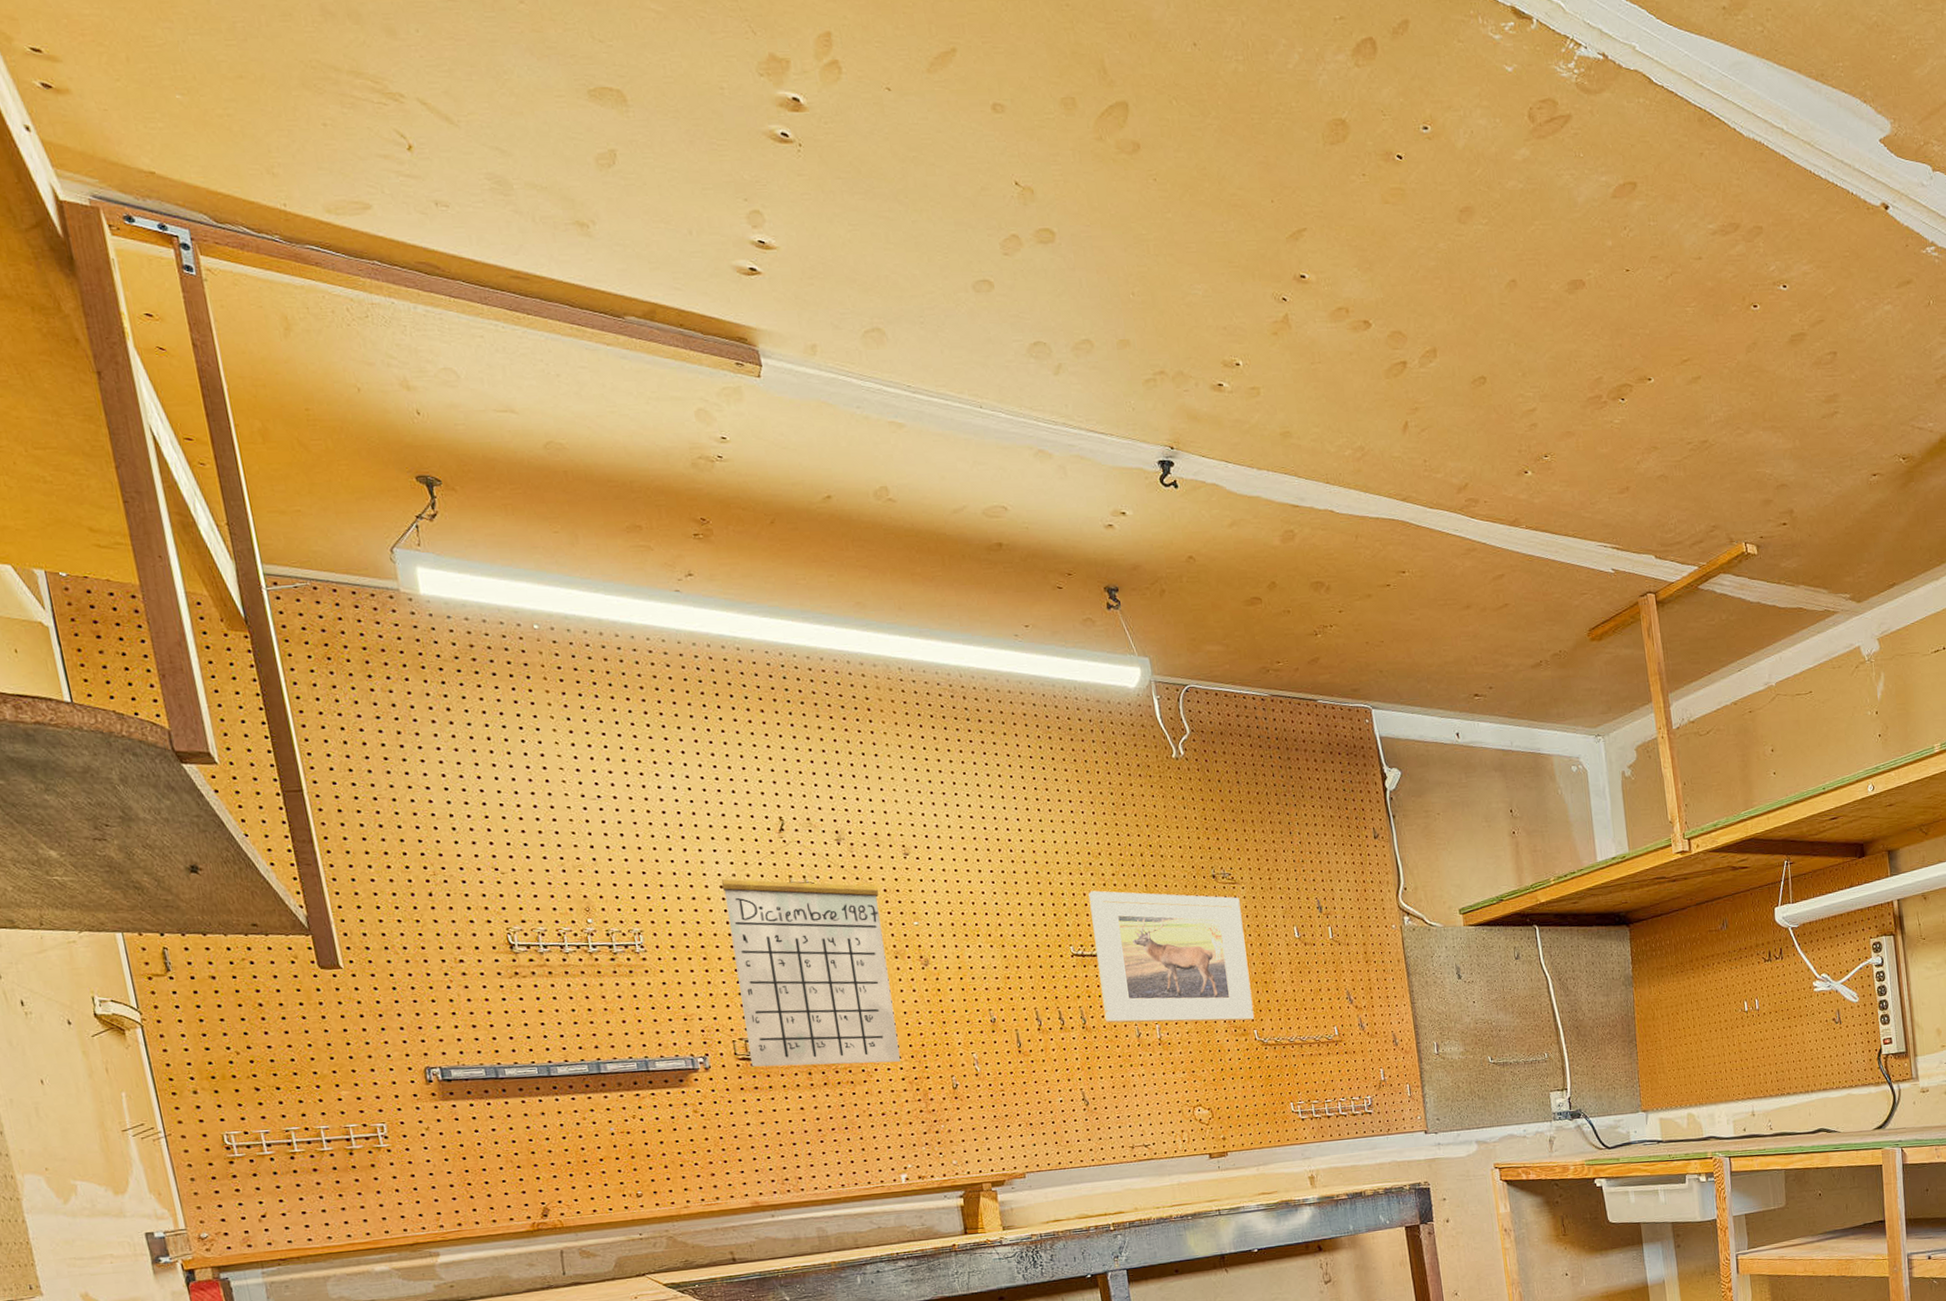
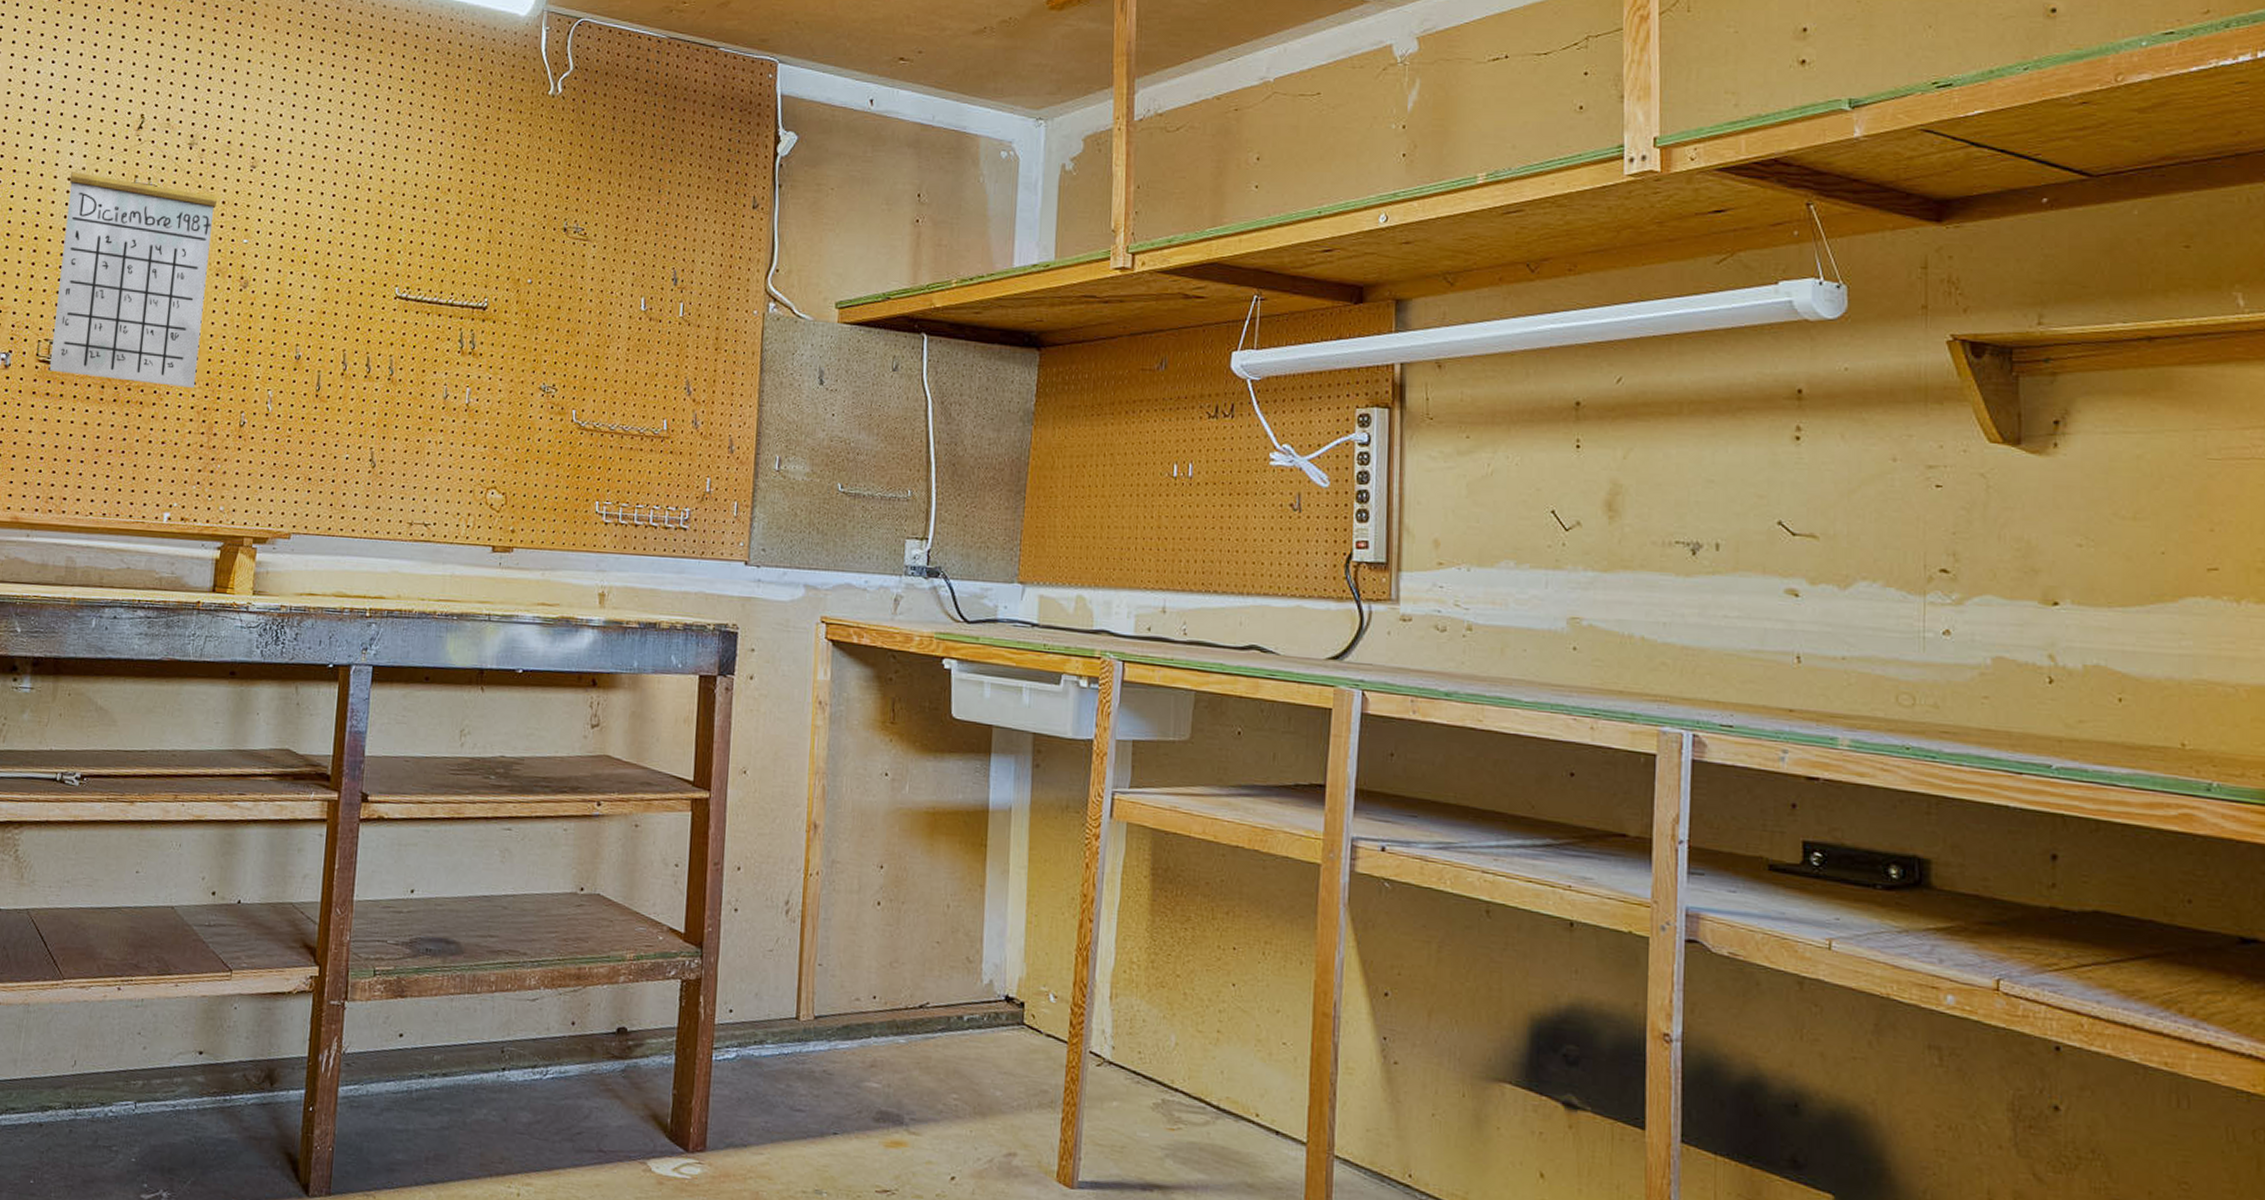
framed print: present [1088,890,1255,1023] -> none [413,229,588,399]

